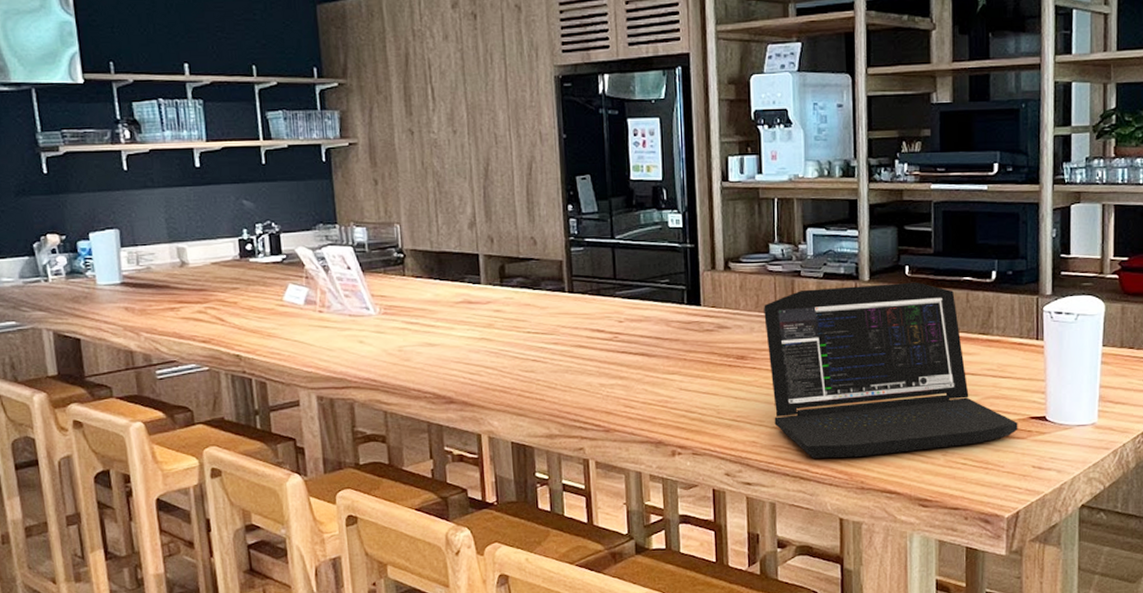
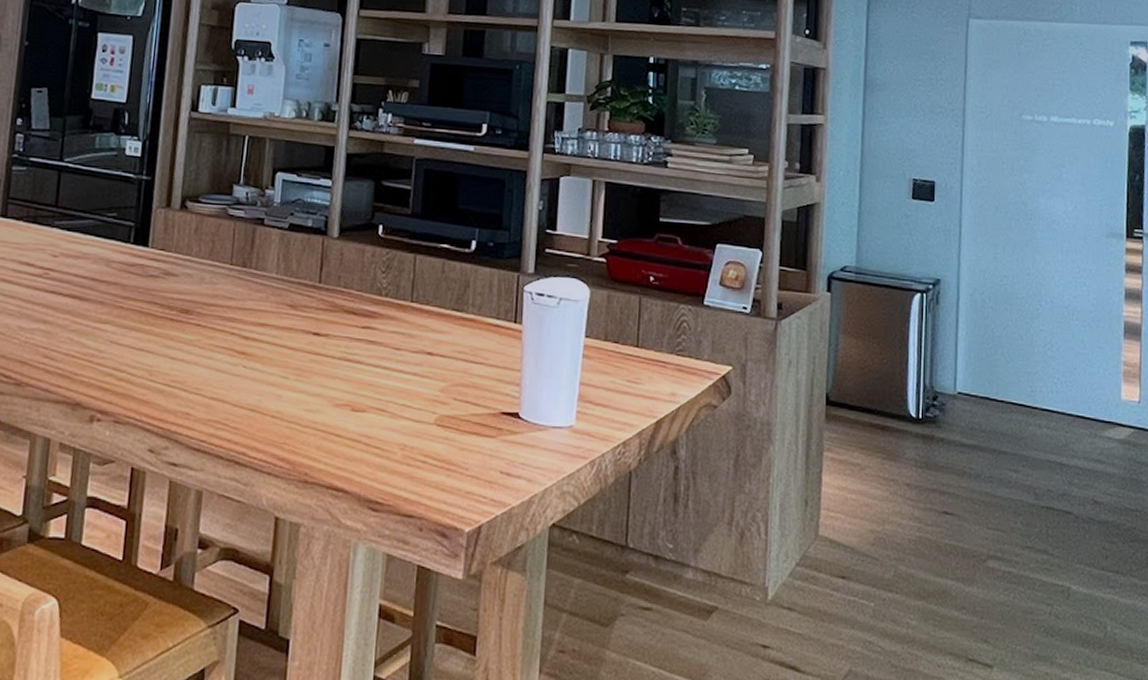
laptop: present [764,281,1018,458] -> none [213,240,488,444]

